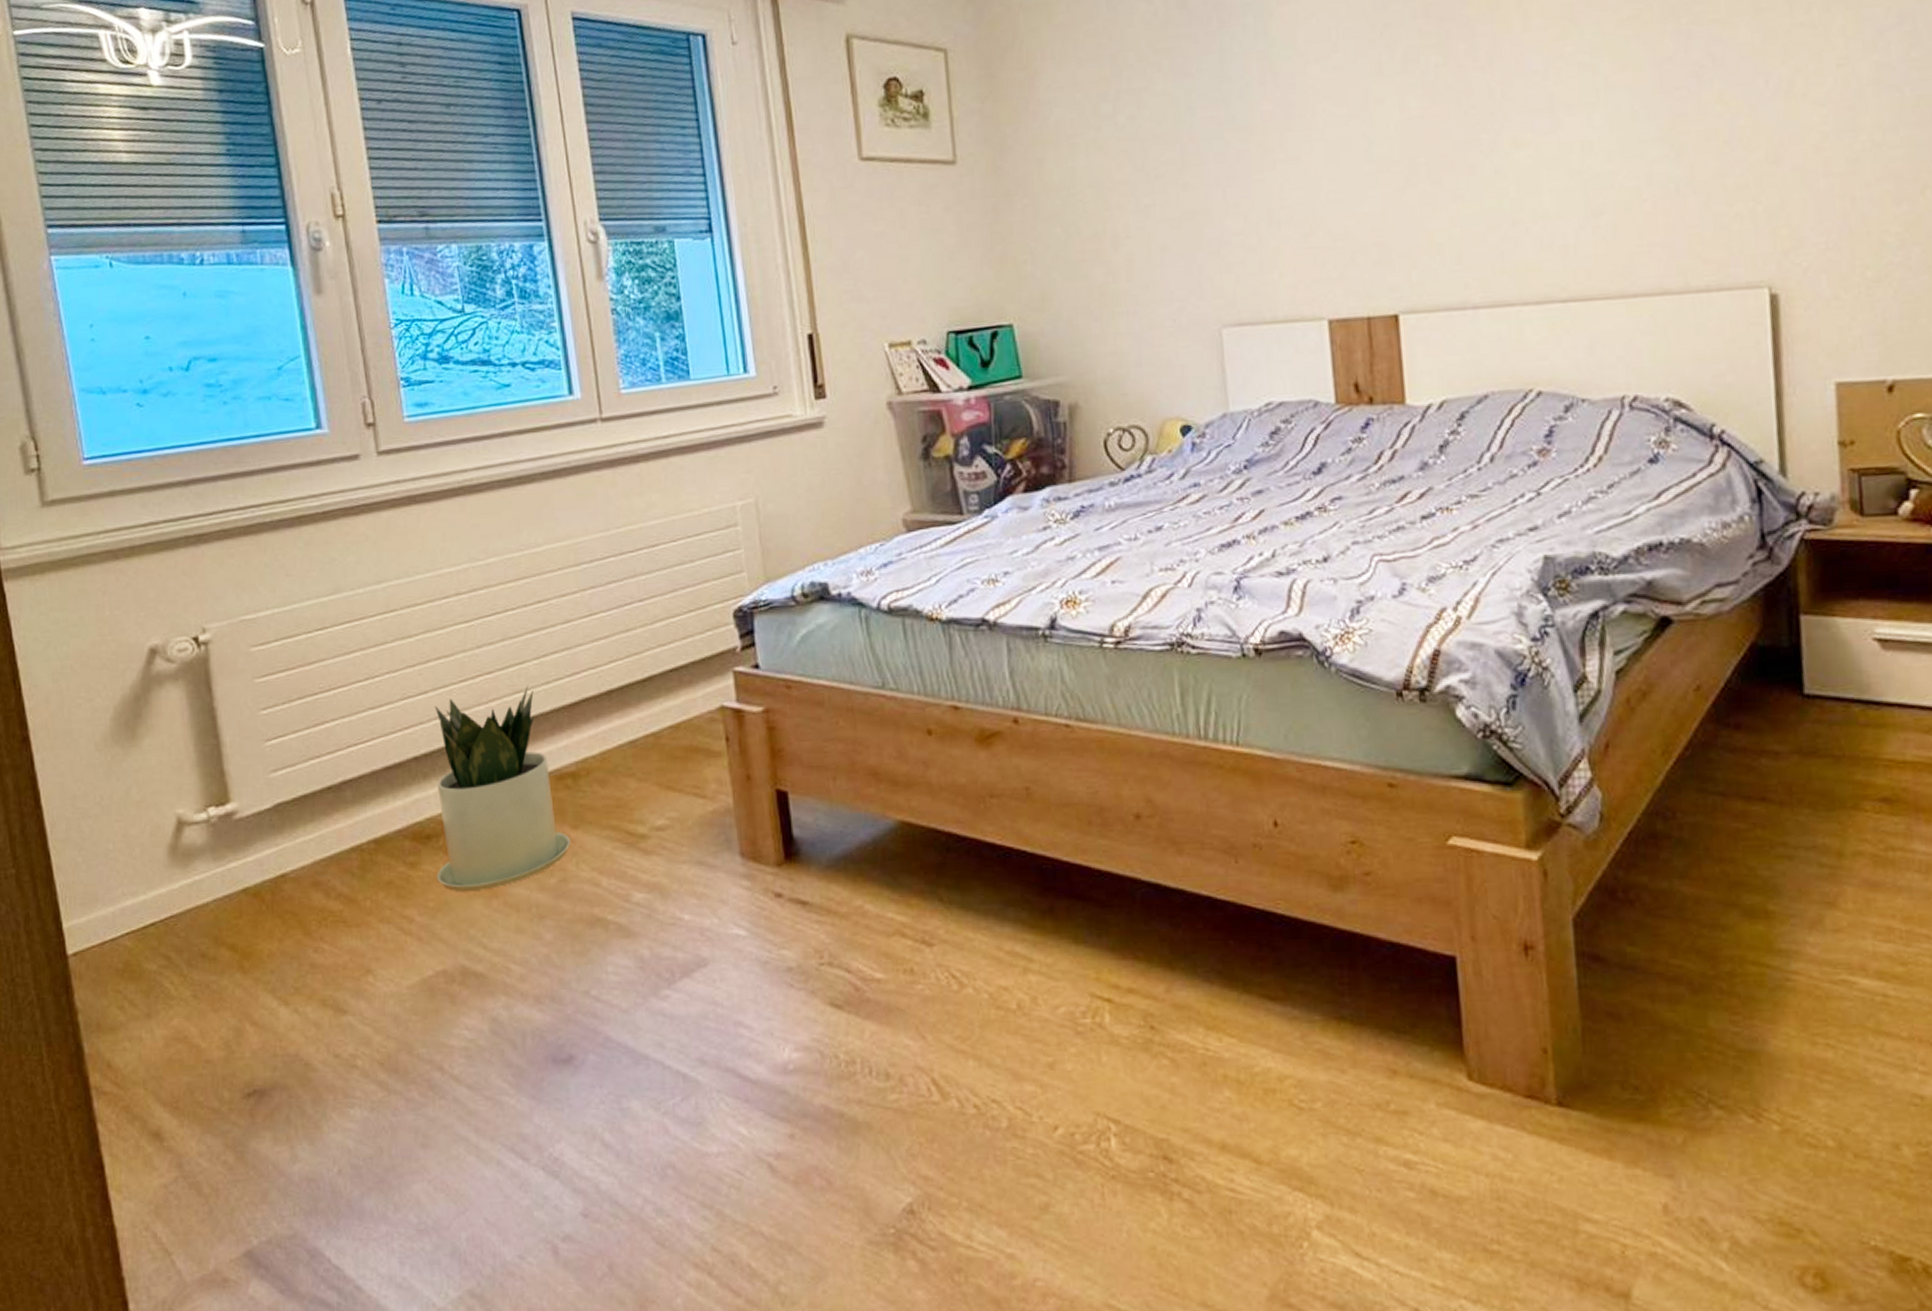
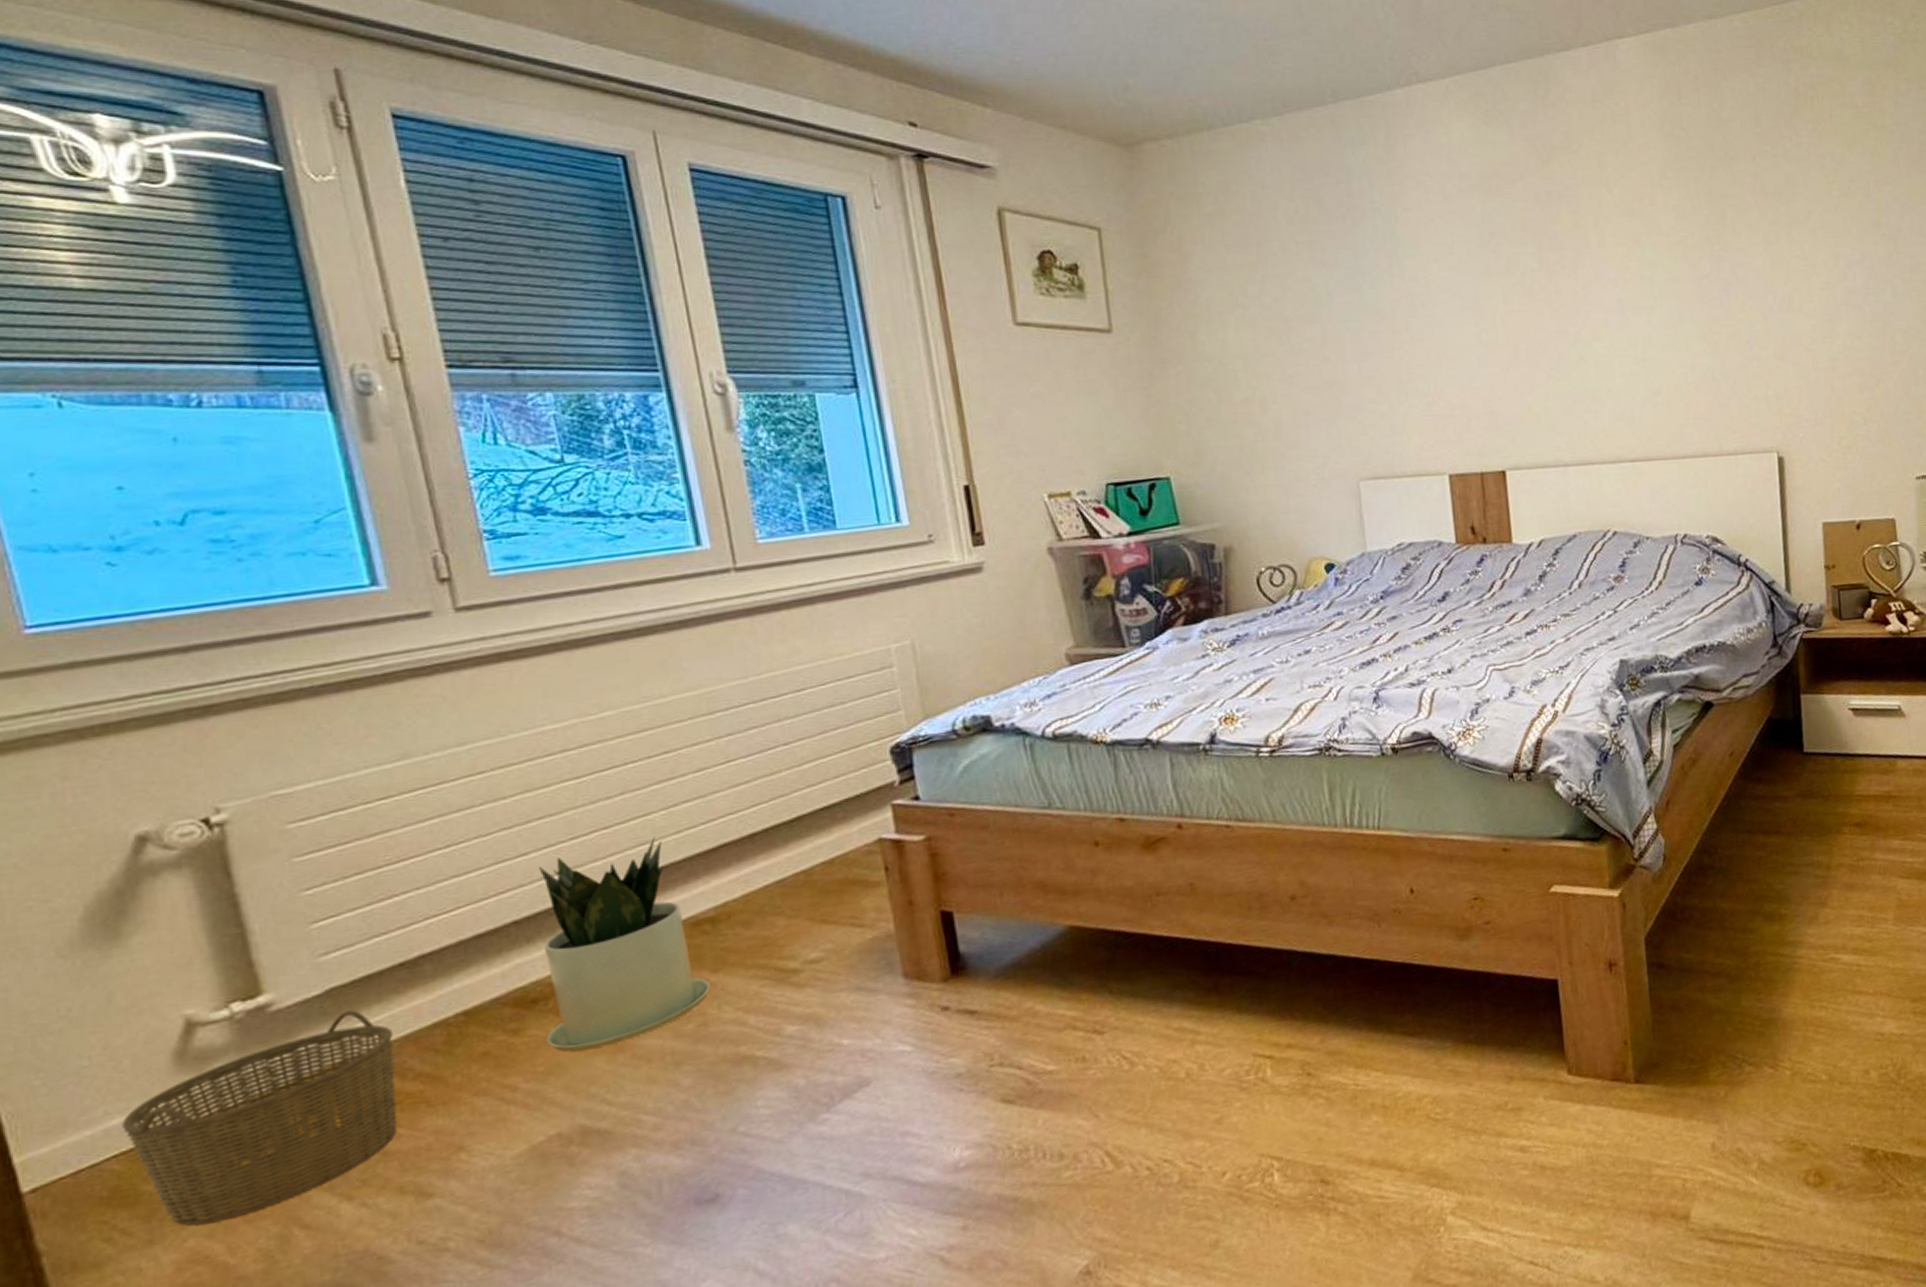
basket: none [133,826,323,1007] -> present [122,1010,398,1226]

